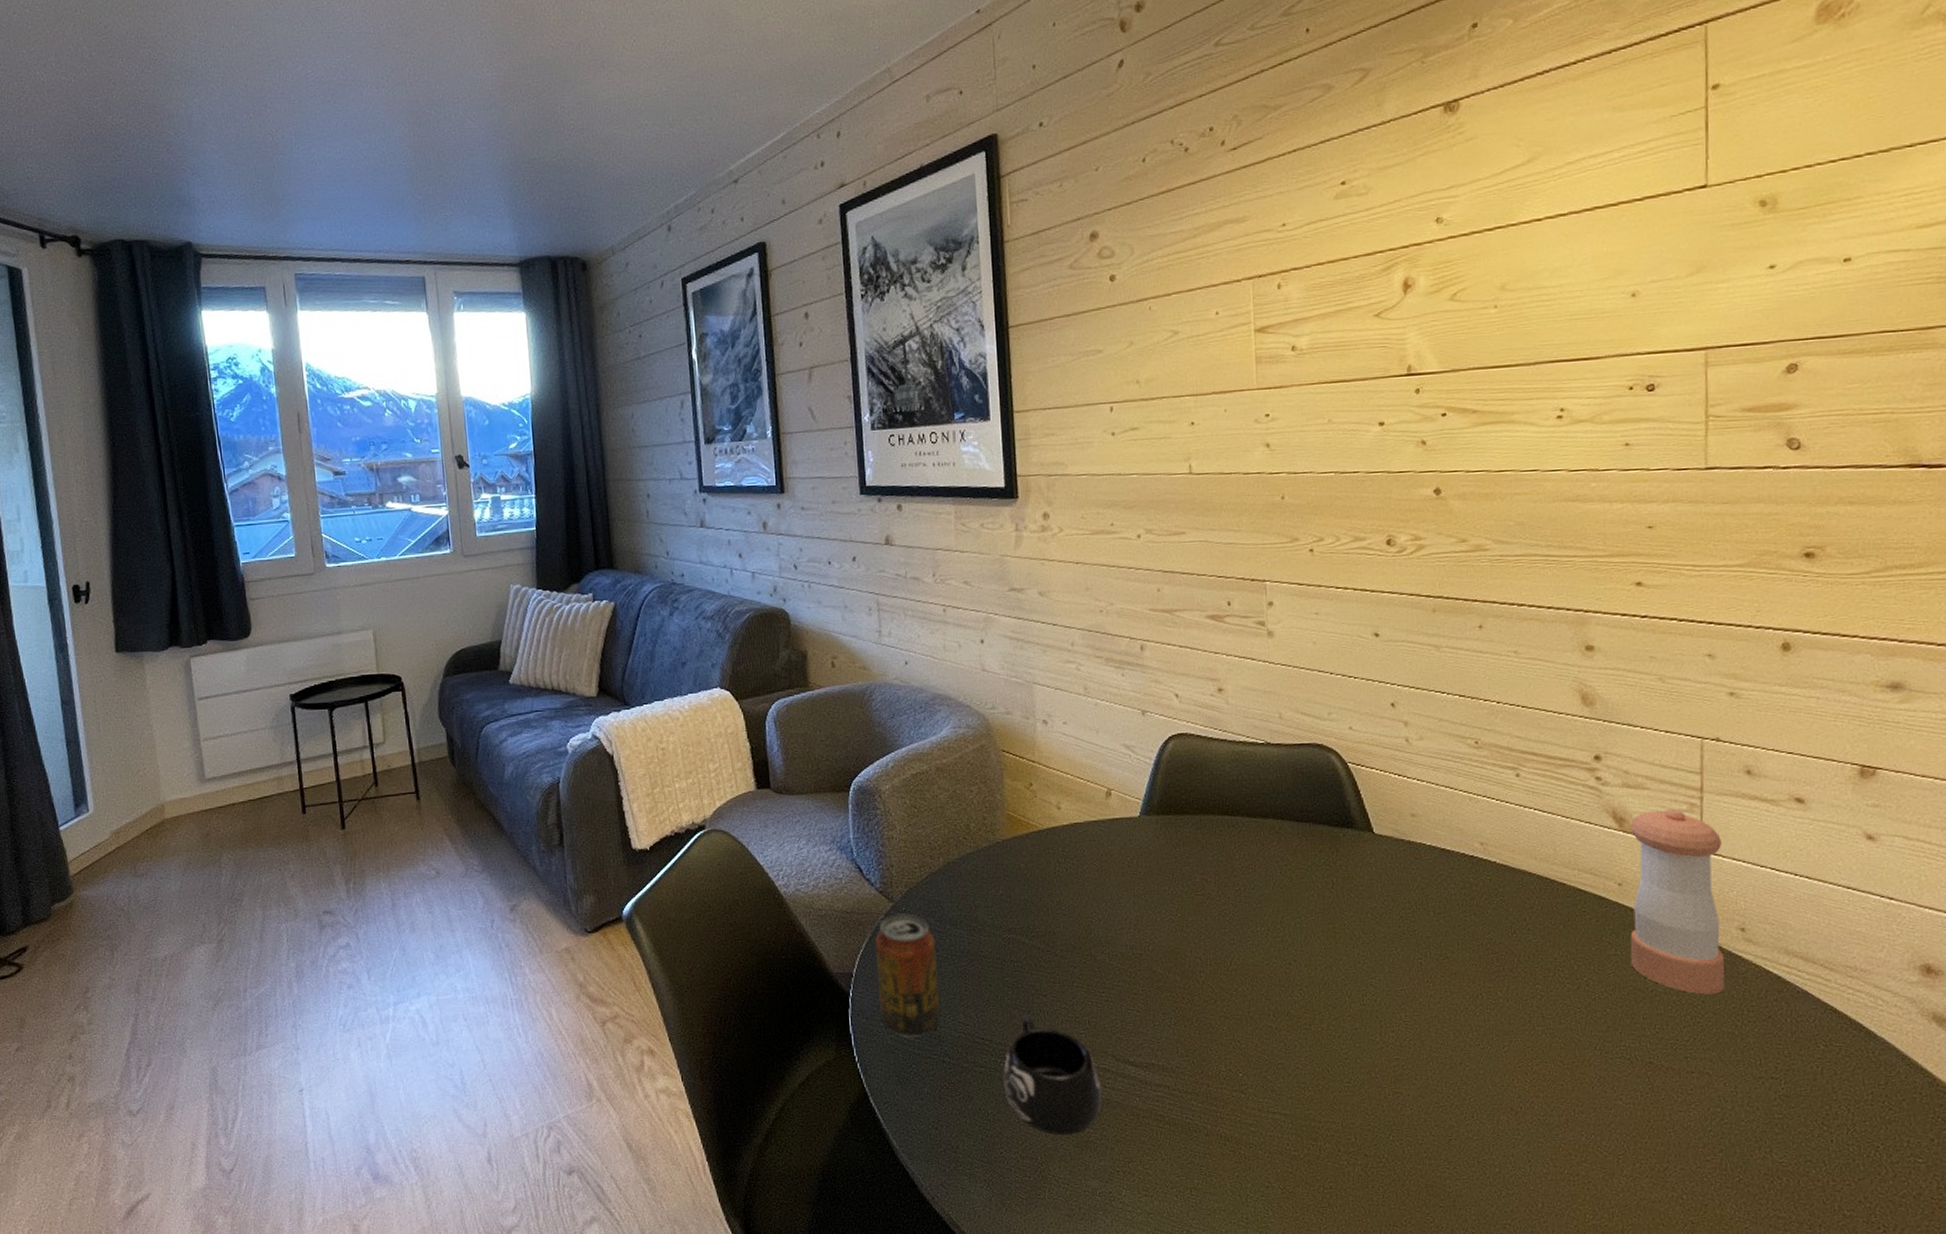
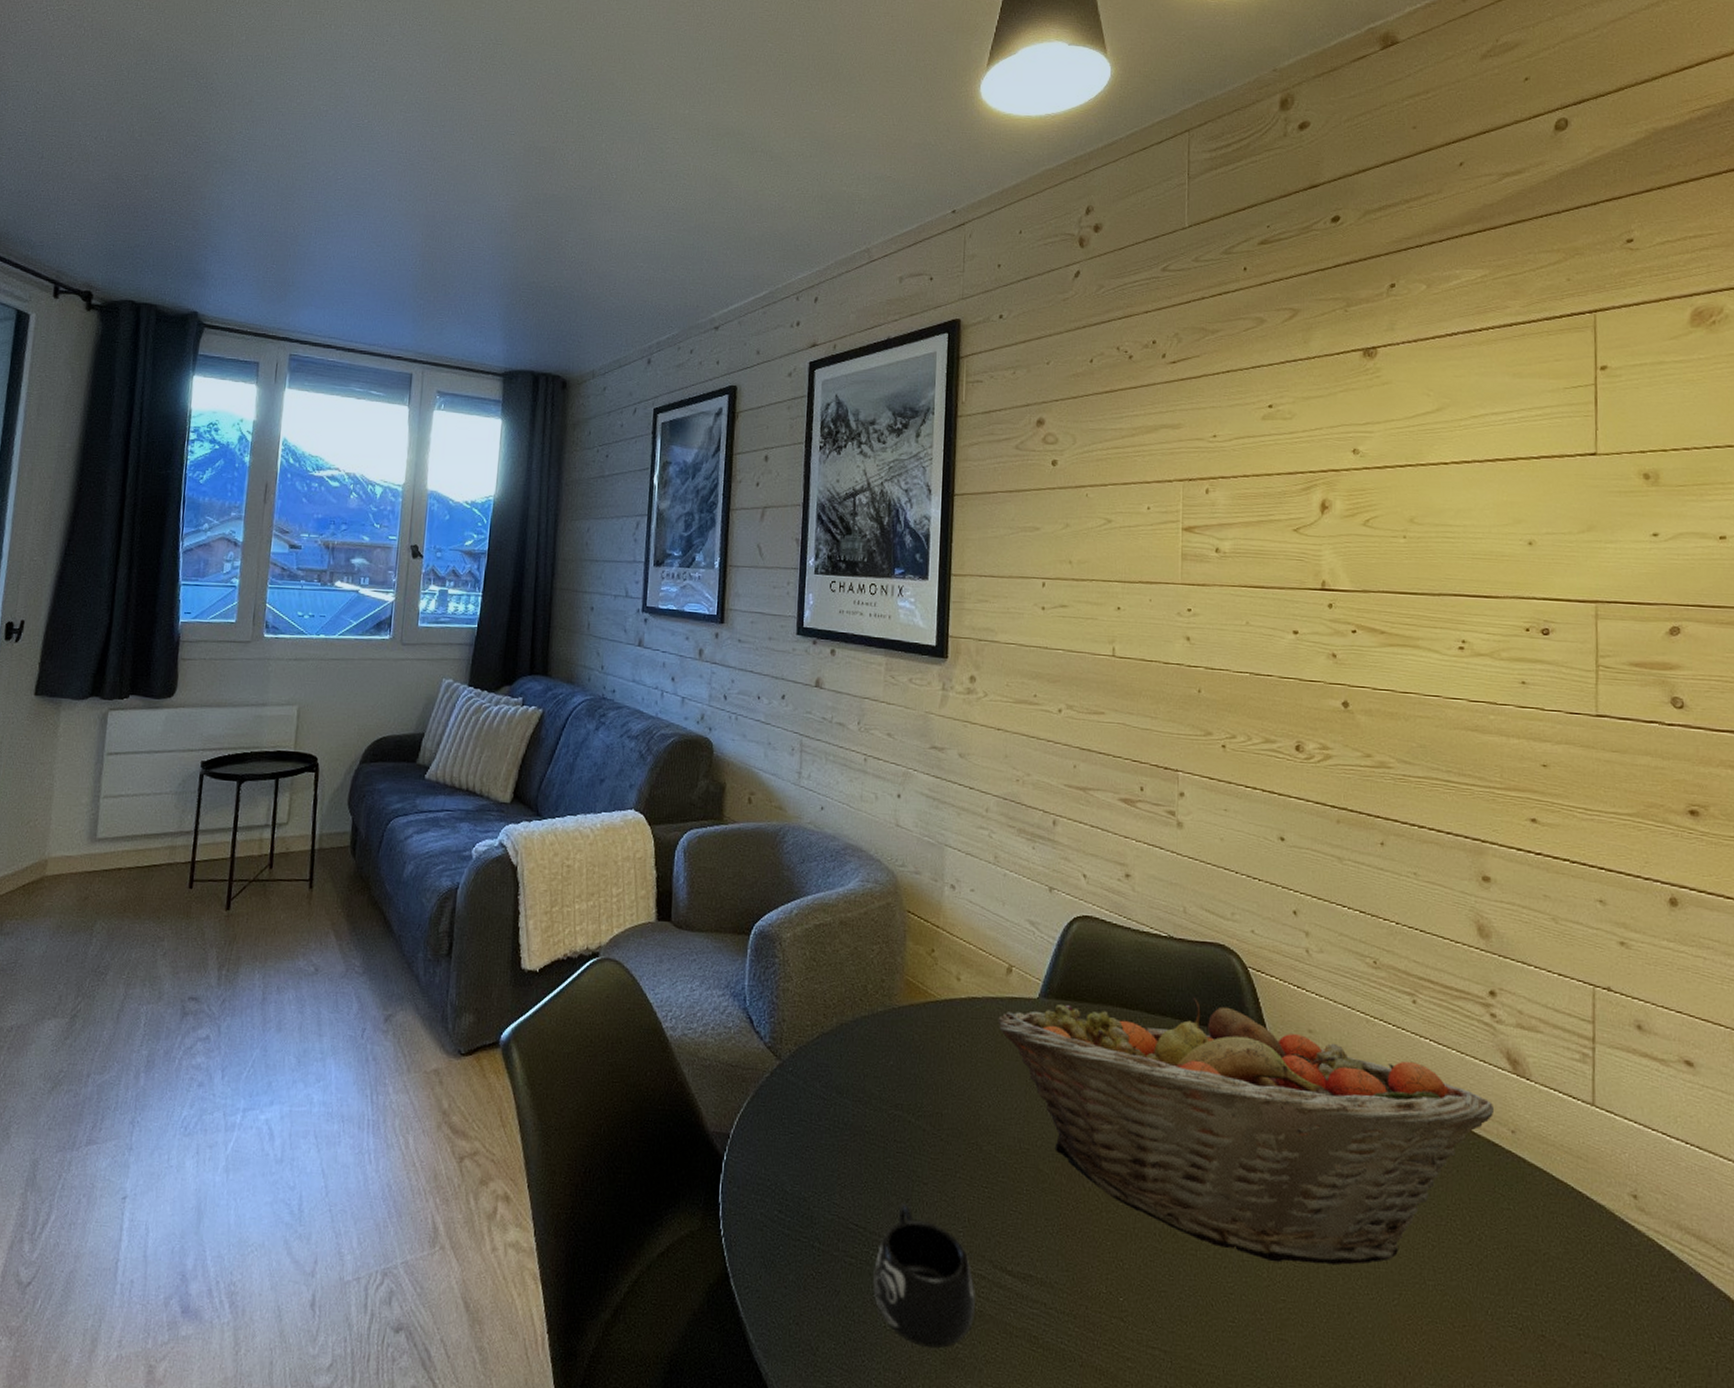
beverage can: present [875,913,941,1038] -> none [753,1073,819,1216]
fruit basket: none [1101,797,1601,1027] -> present [998,997,1495,1265]
pepper shaker: present [1630,808,1724,995] -> none [1523,1055,1617,1265]

